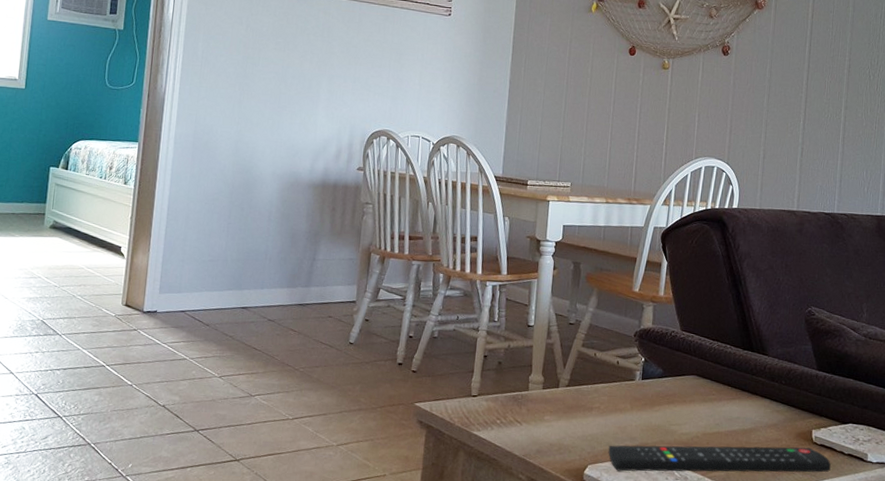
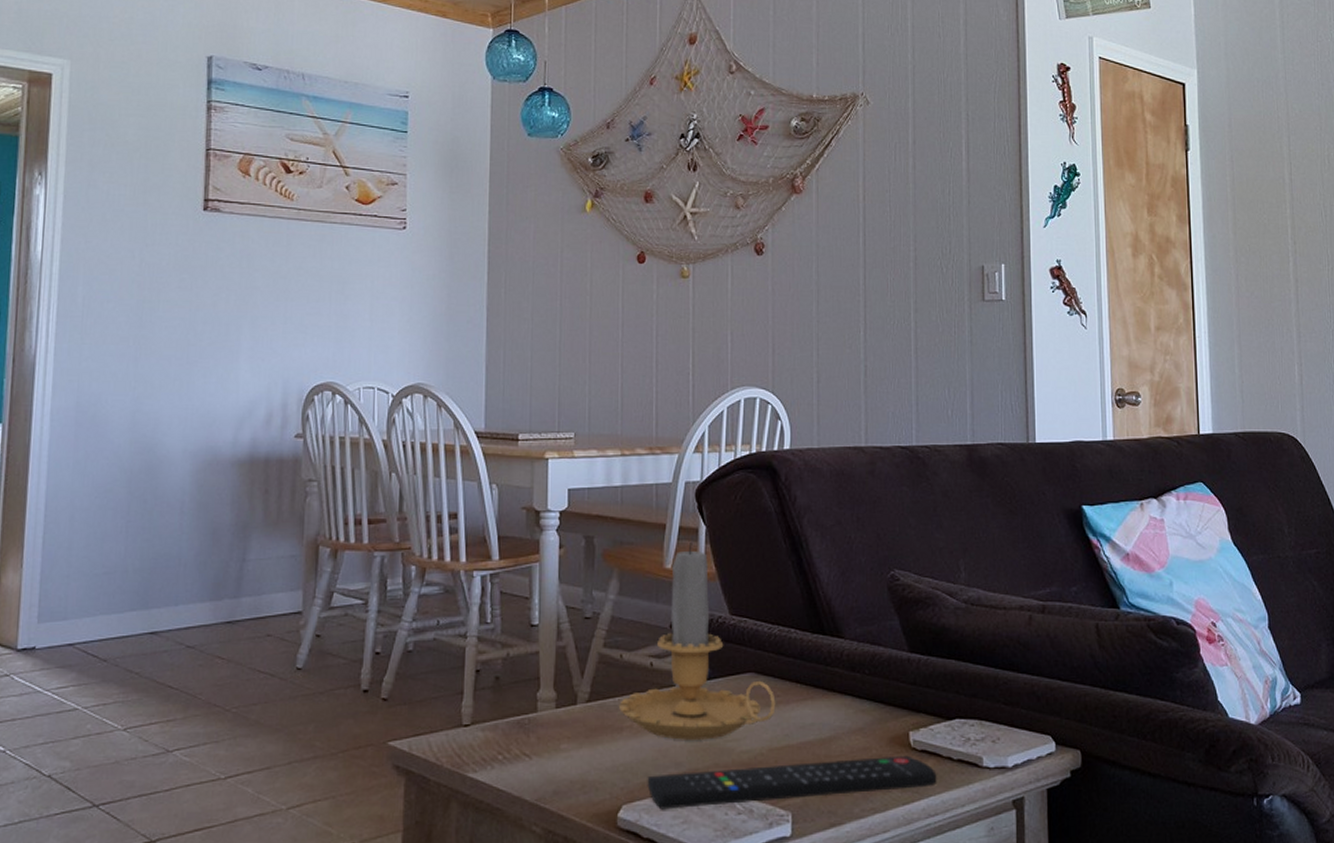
candle: none [591,274,711,423] -> present [619,543,776,740]

